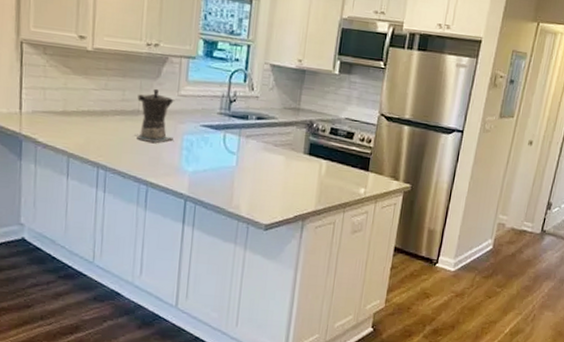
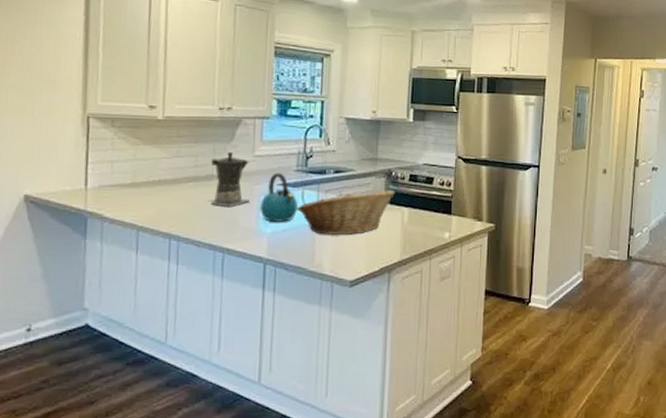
kettle: none [182,113,219,163] -> present [259,172,298,222]
fruit basket: none [218,137,315,181] -> present [297,189,395,235]

